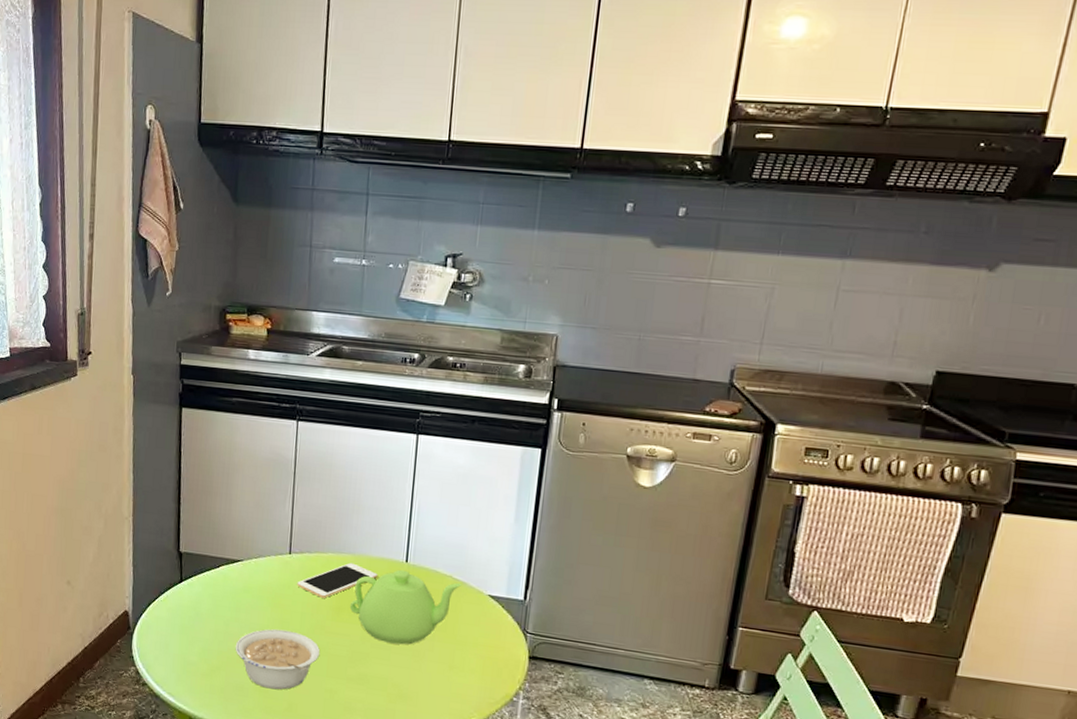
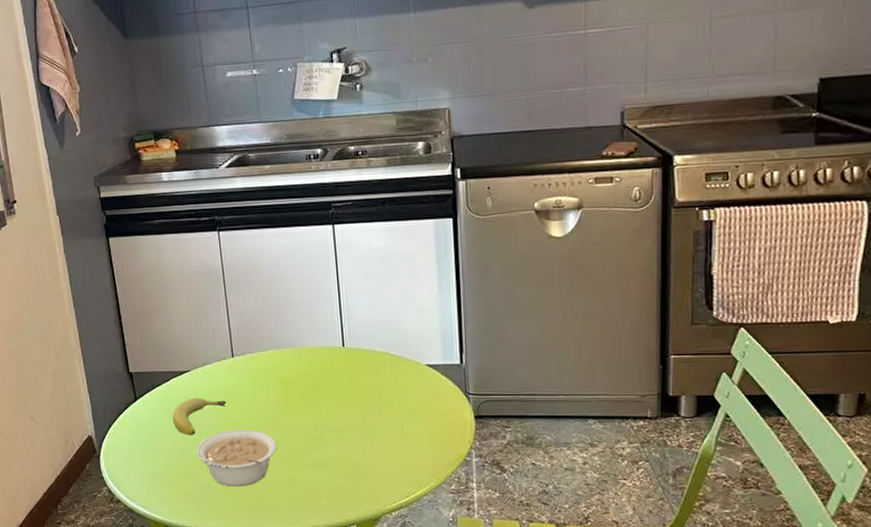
fruit: none [216,589,275,629] -> present [172,397,226,436]
cell phone: present [297,562,377,598] -> none [244,356,318,393]
teapot: present [349,569,462,645] -> none [297,354,400,425]

